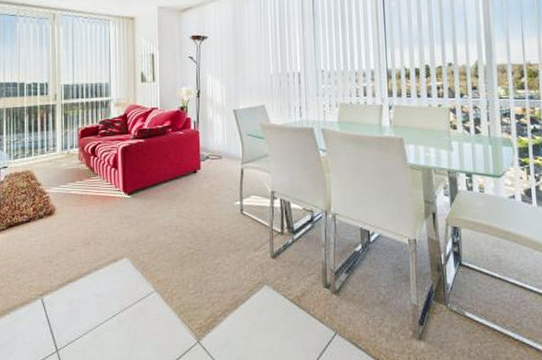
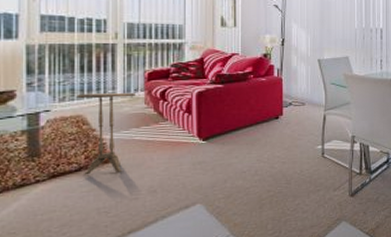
side table: none [26,150,71,226] -> present [76,93,136,175]

